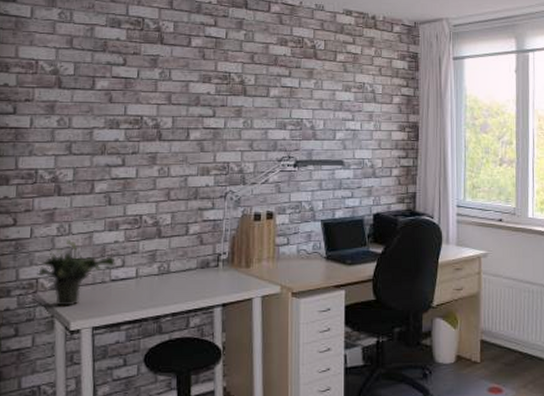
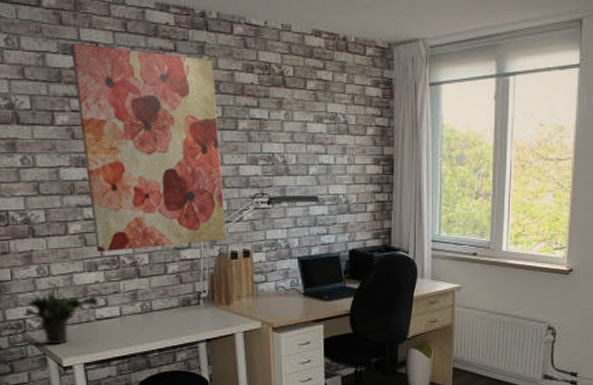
wall art: none [118,17,251,212] -> present [70,42,227,253]

